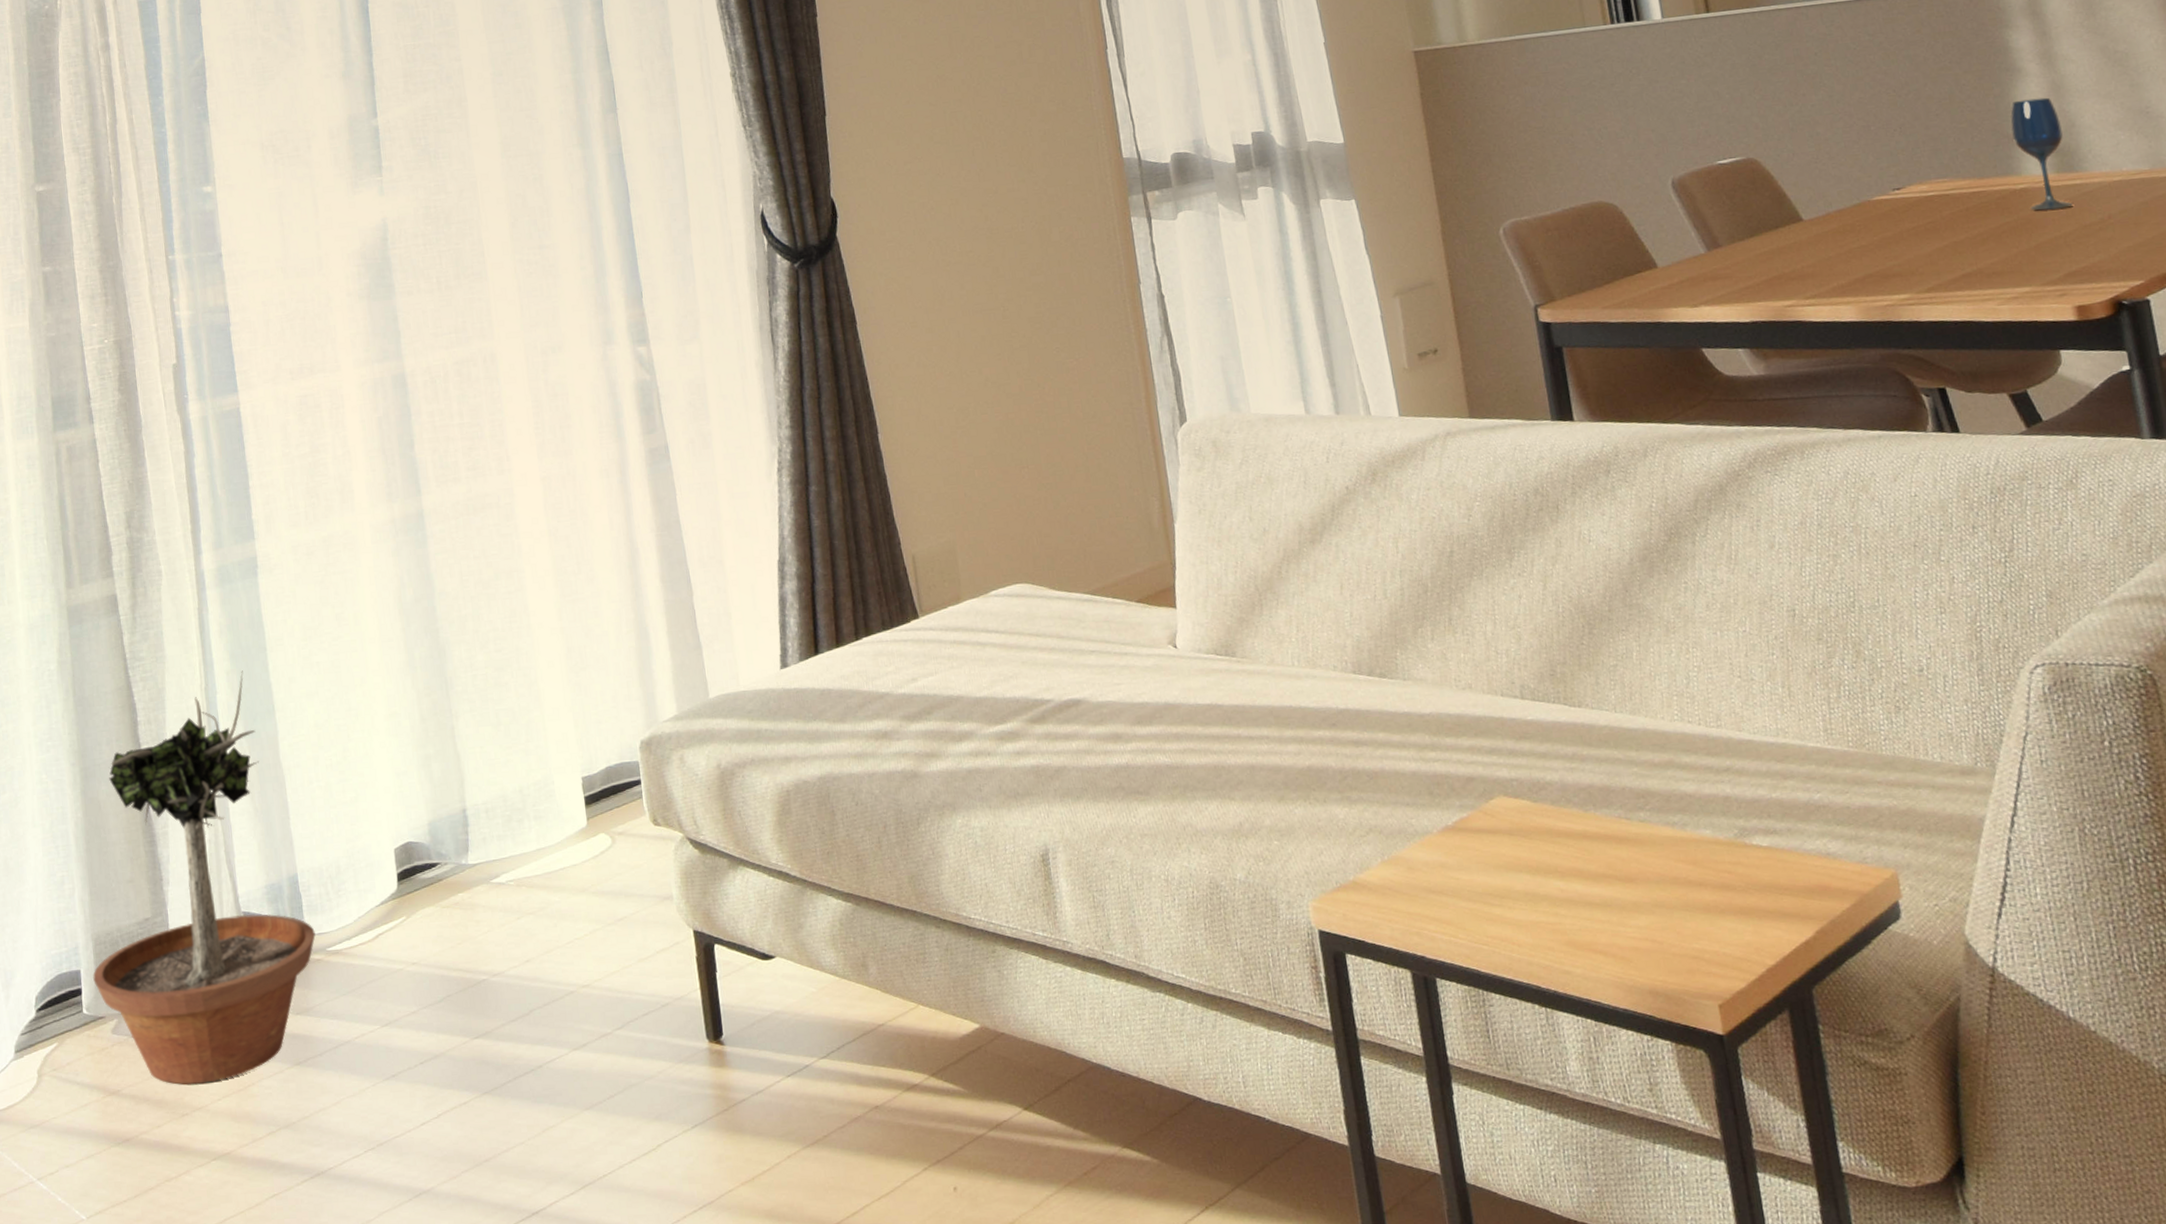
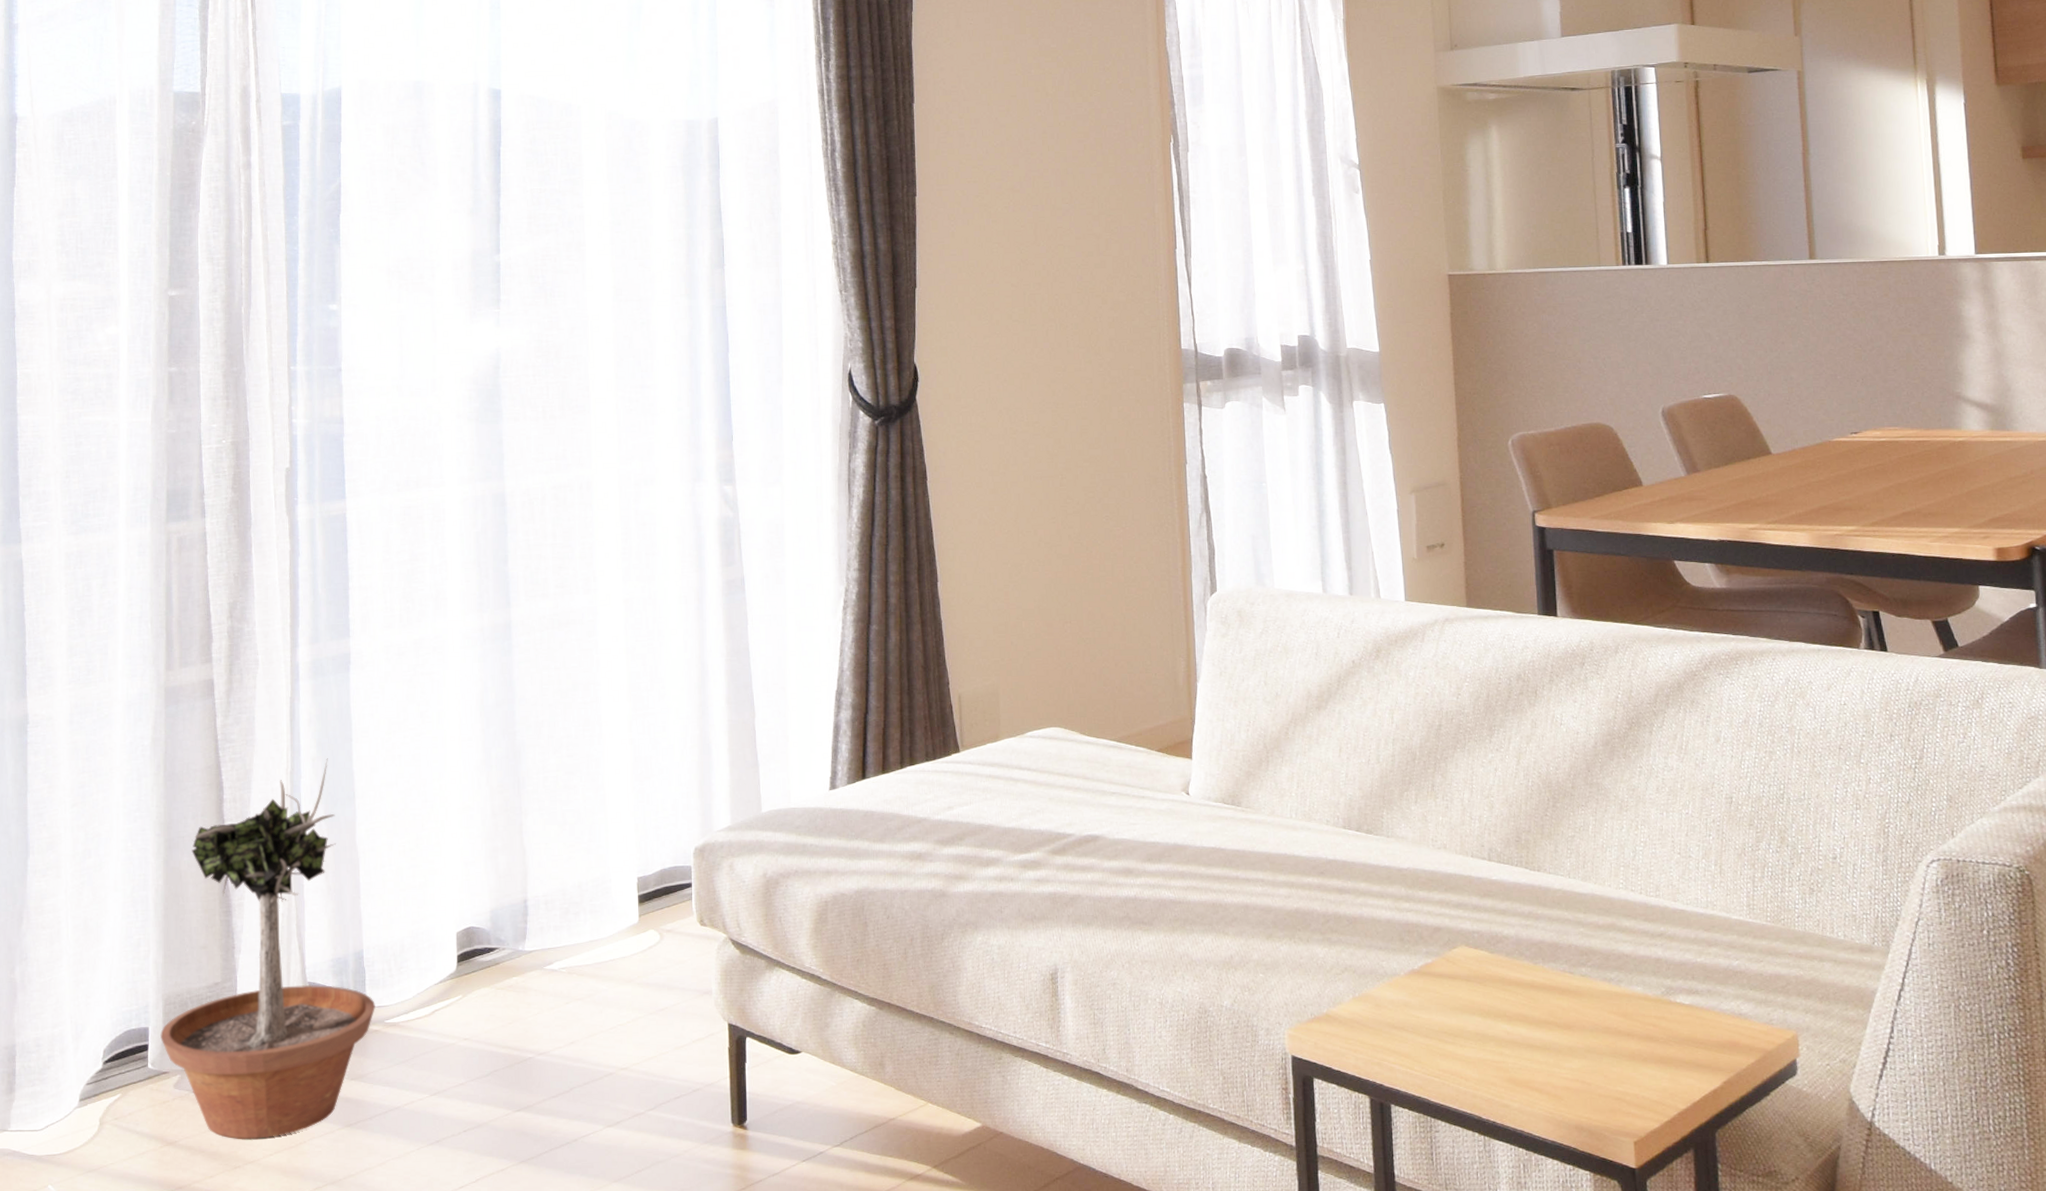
wineglass: present [2010,97,2073,211] -> none [1956,363,2002,462]

